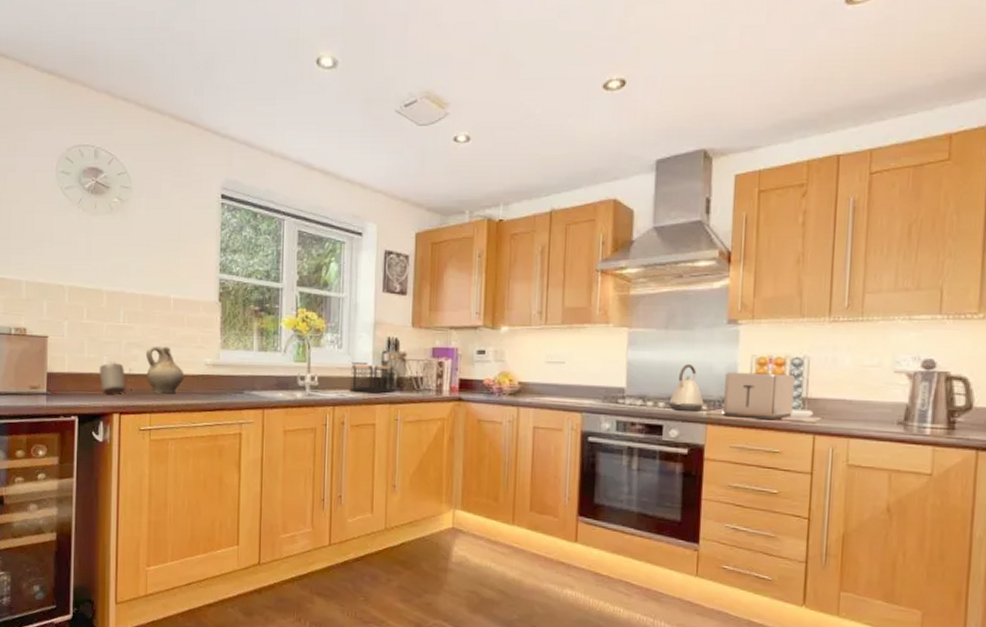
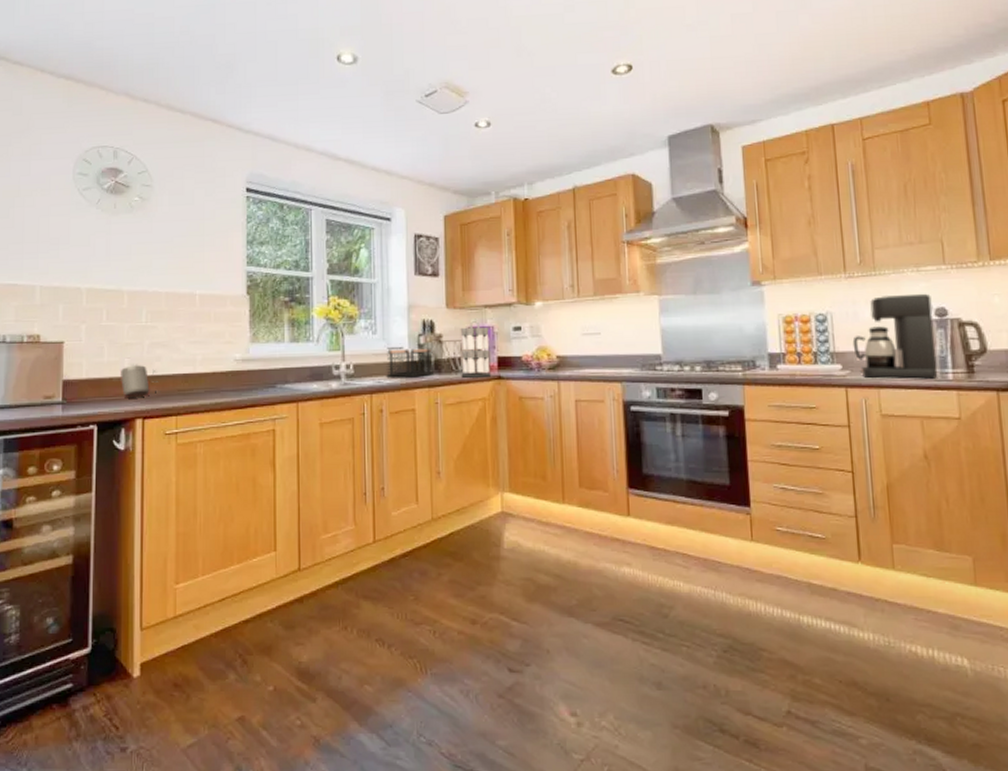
ceramic jug: present [145,345,184,394] -> none [170,343,212,394]
spice rack: none [422,341,453,398] -> present [461,320,491,378]
kettle: present [669,364,704,413] -> none [705,327,739,375]
toaster: present [721,372,795,421] -> none [754,330,823,377]
coffee maker: none [827,343,920,432] -> present [852,293,938,379]

